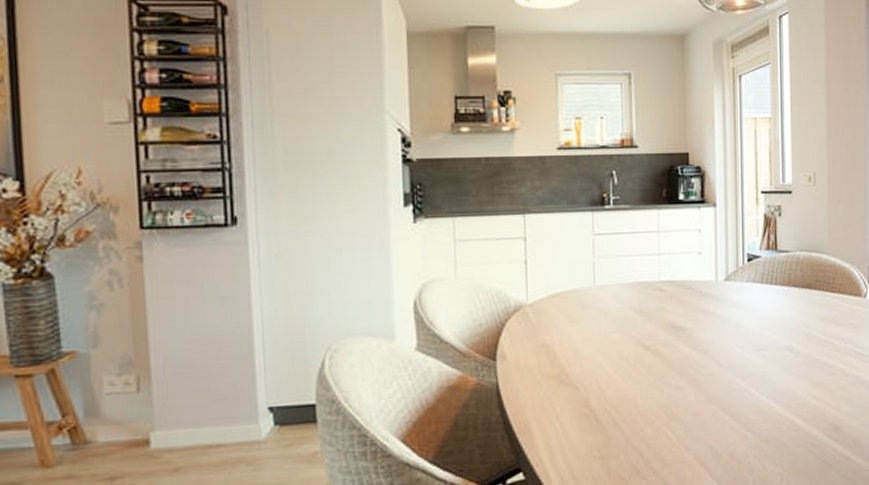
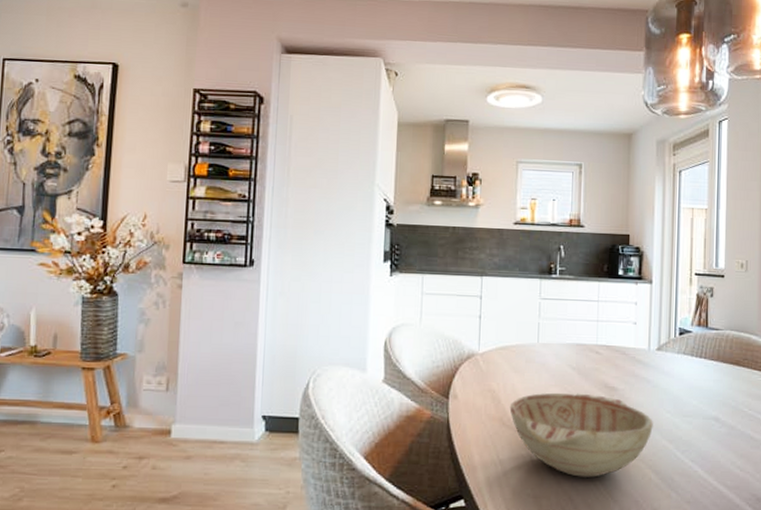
decorative bowl: none [567,337,725,430] -> present [509,392,653,477]

